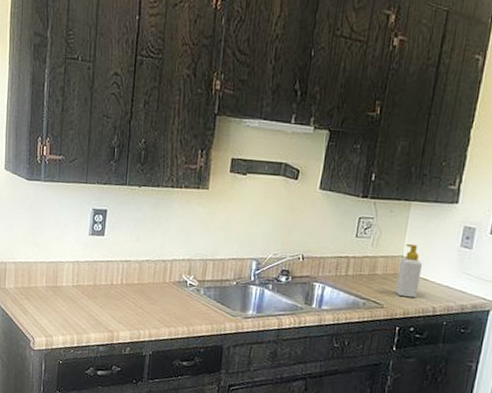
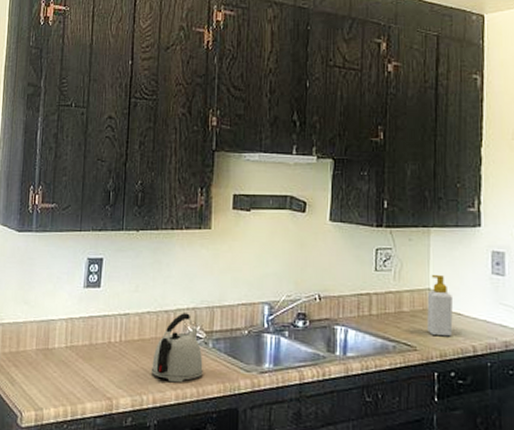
kettle: none [148,263,195,322] -> present [151,313,203,383]

